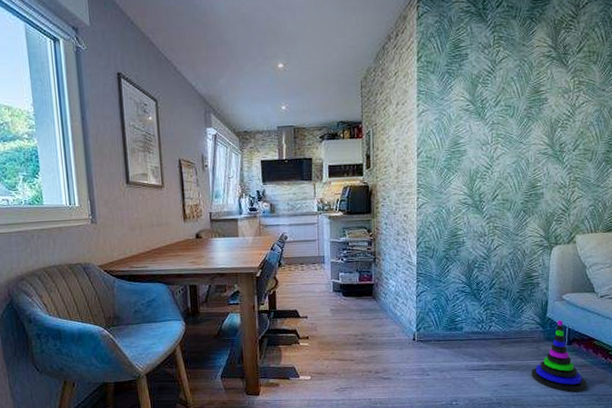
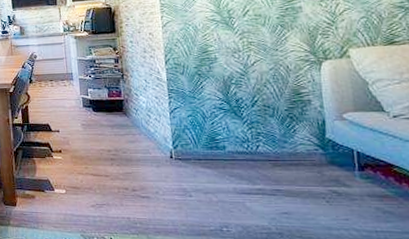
stacking toy: present [532,319,588,392] -> none [316,141,394,228]

